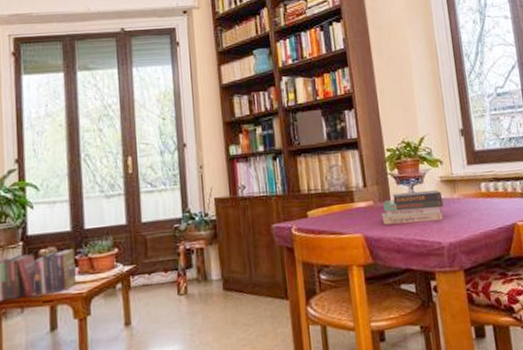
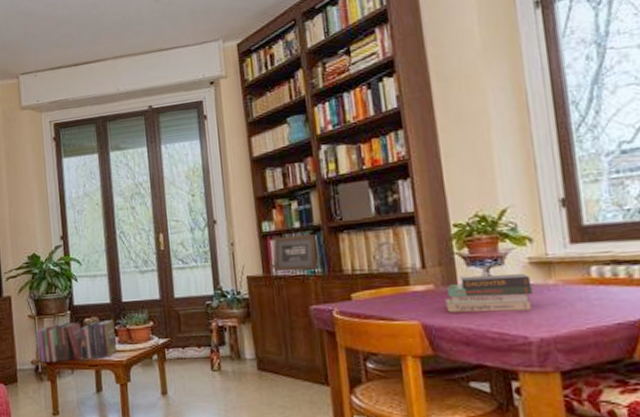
picture frame: none [239,157,279,194] -> present [273,233,317,272]

